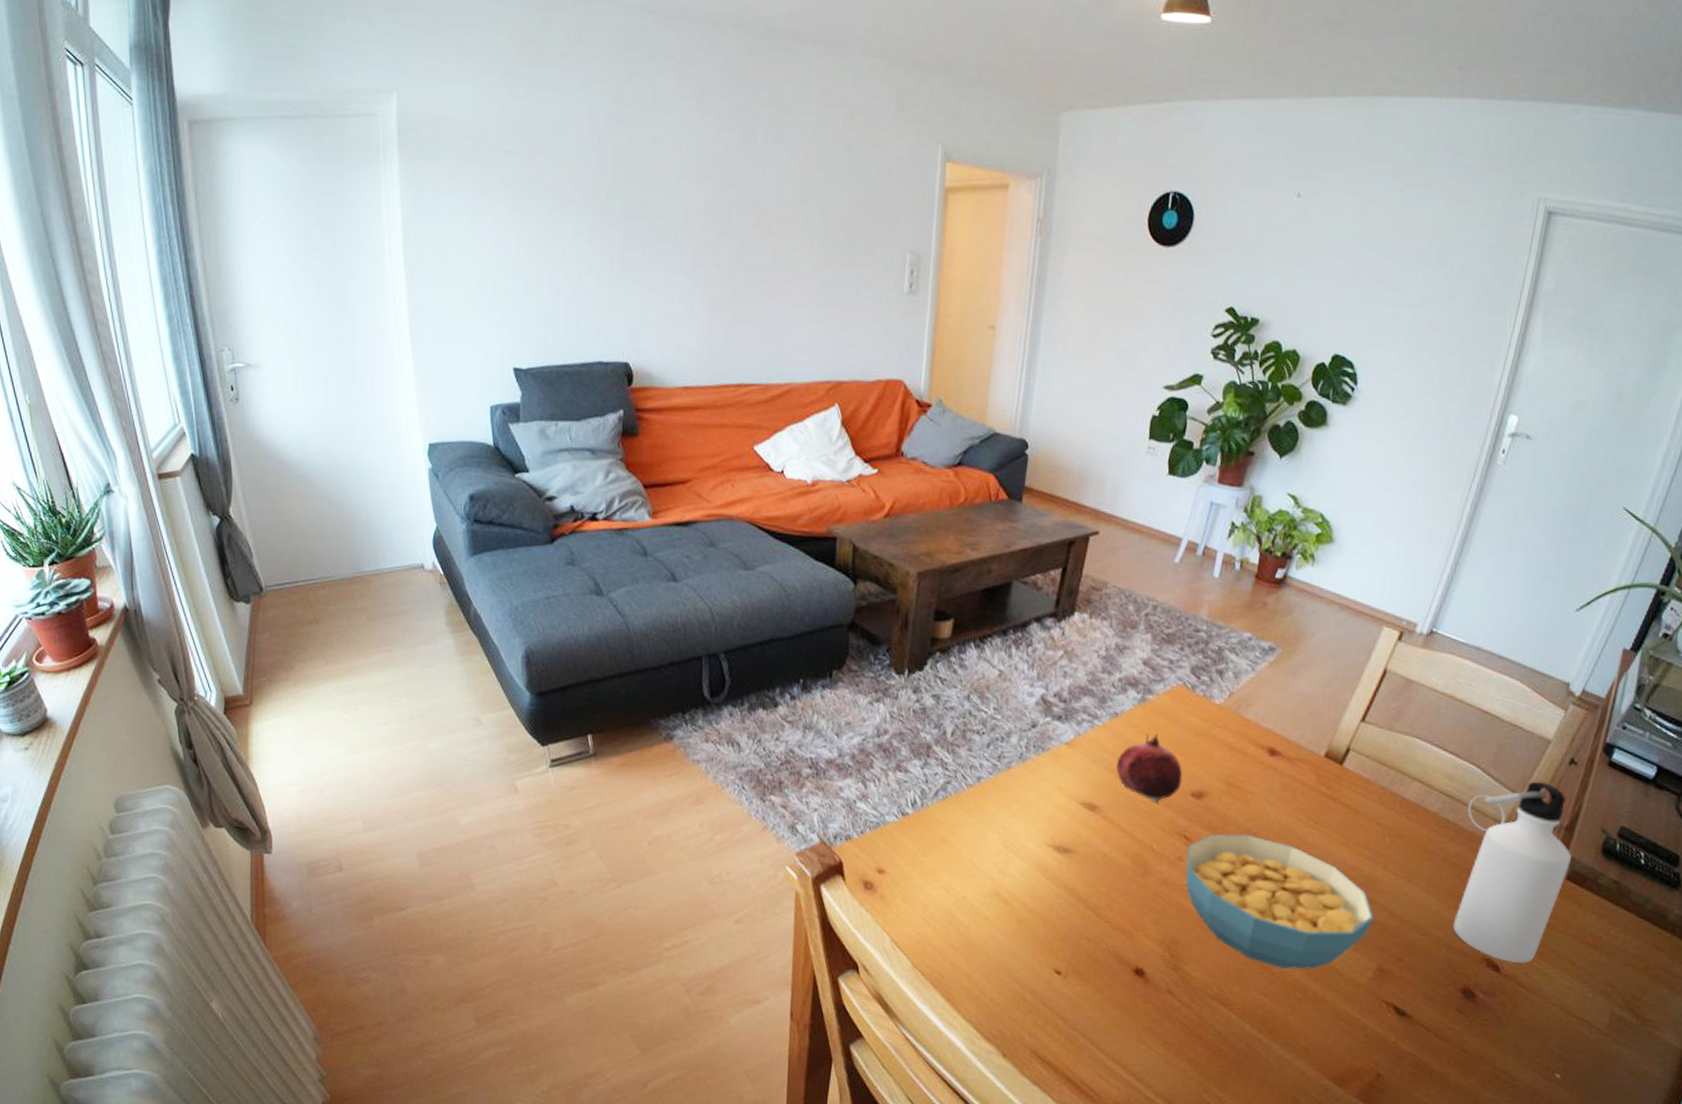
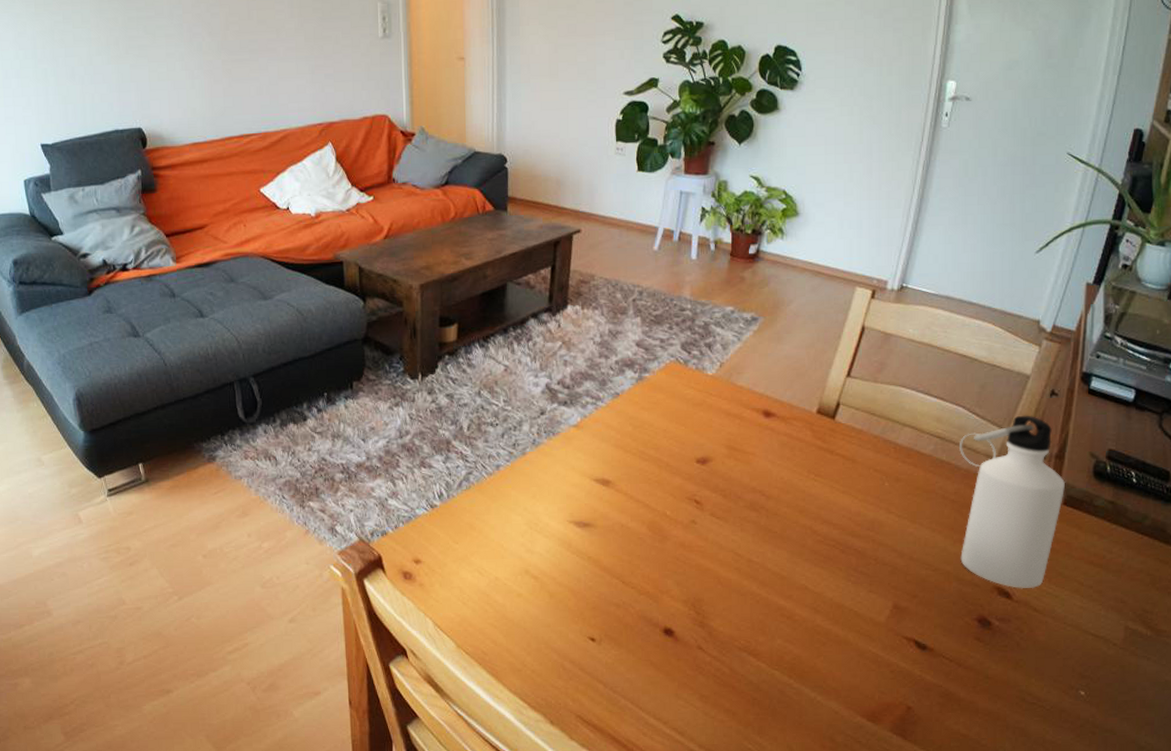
fruit: present [1116,733,1183,804] -> none [624,408,686,473]
cereal bowl: present [1185,833,1374,970] -> none [699,493,884,616]

